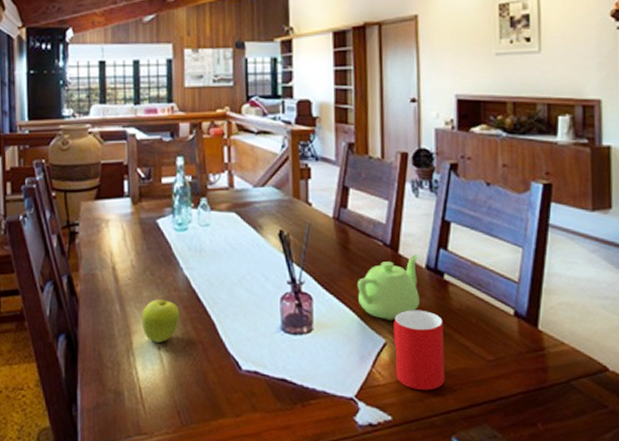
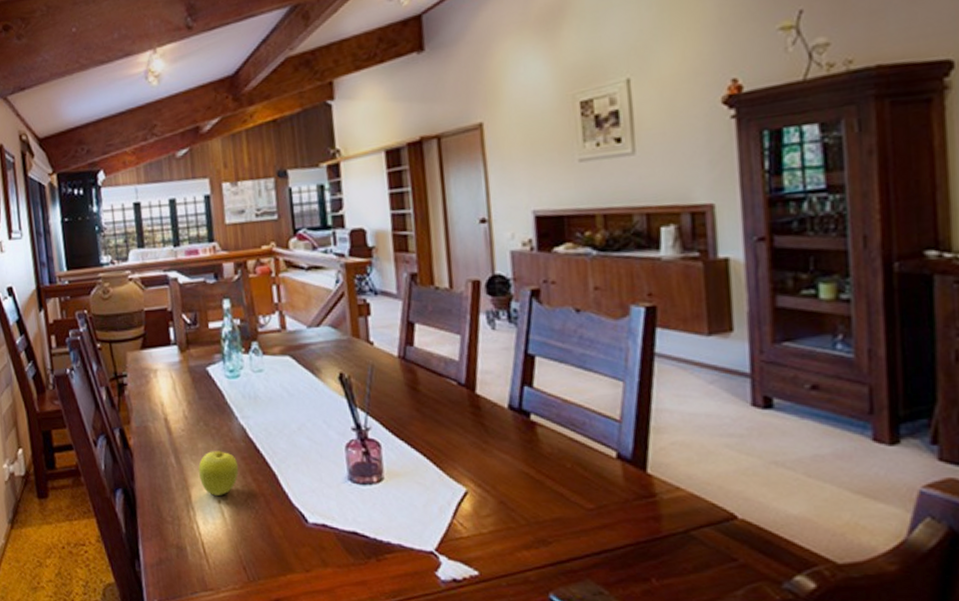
teapot: present [357,255,419,320] -> none [429,394,503,467]
cup: present [393,310,445,391] -> none [474,454,538,543]

